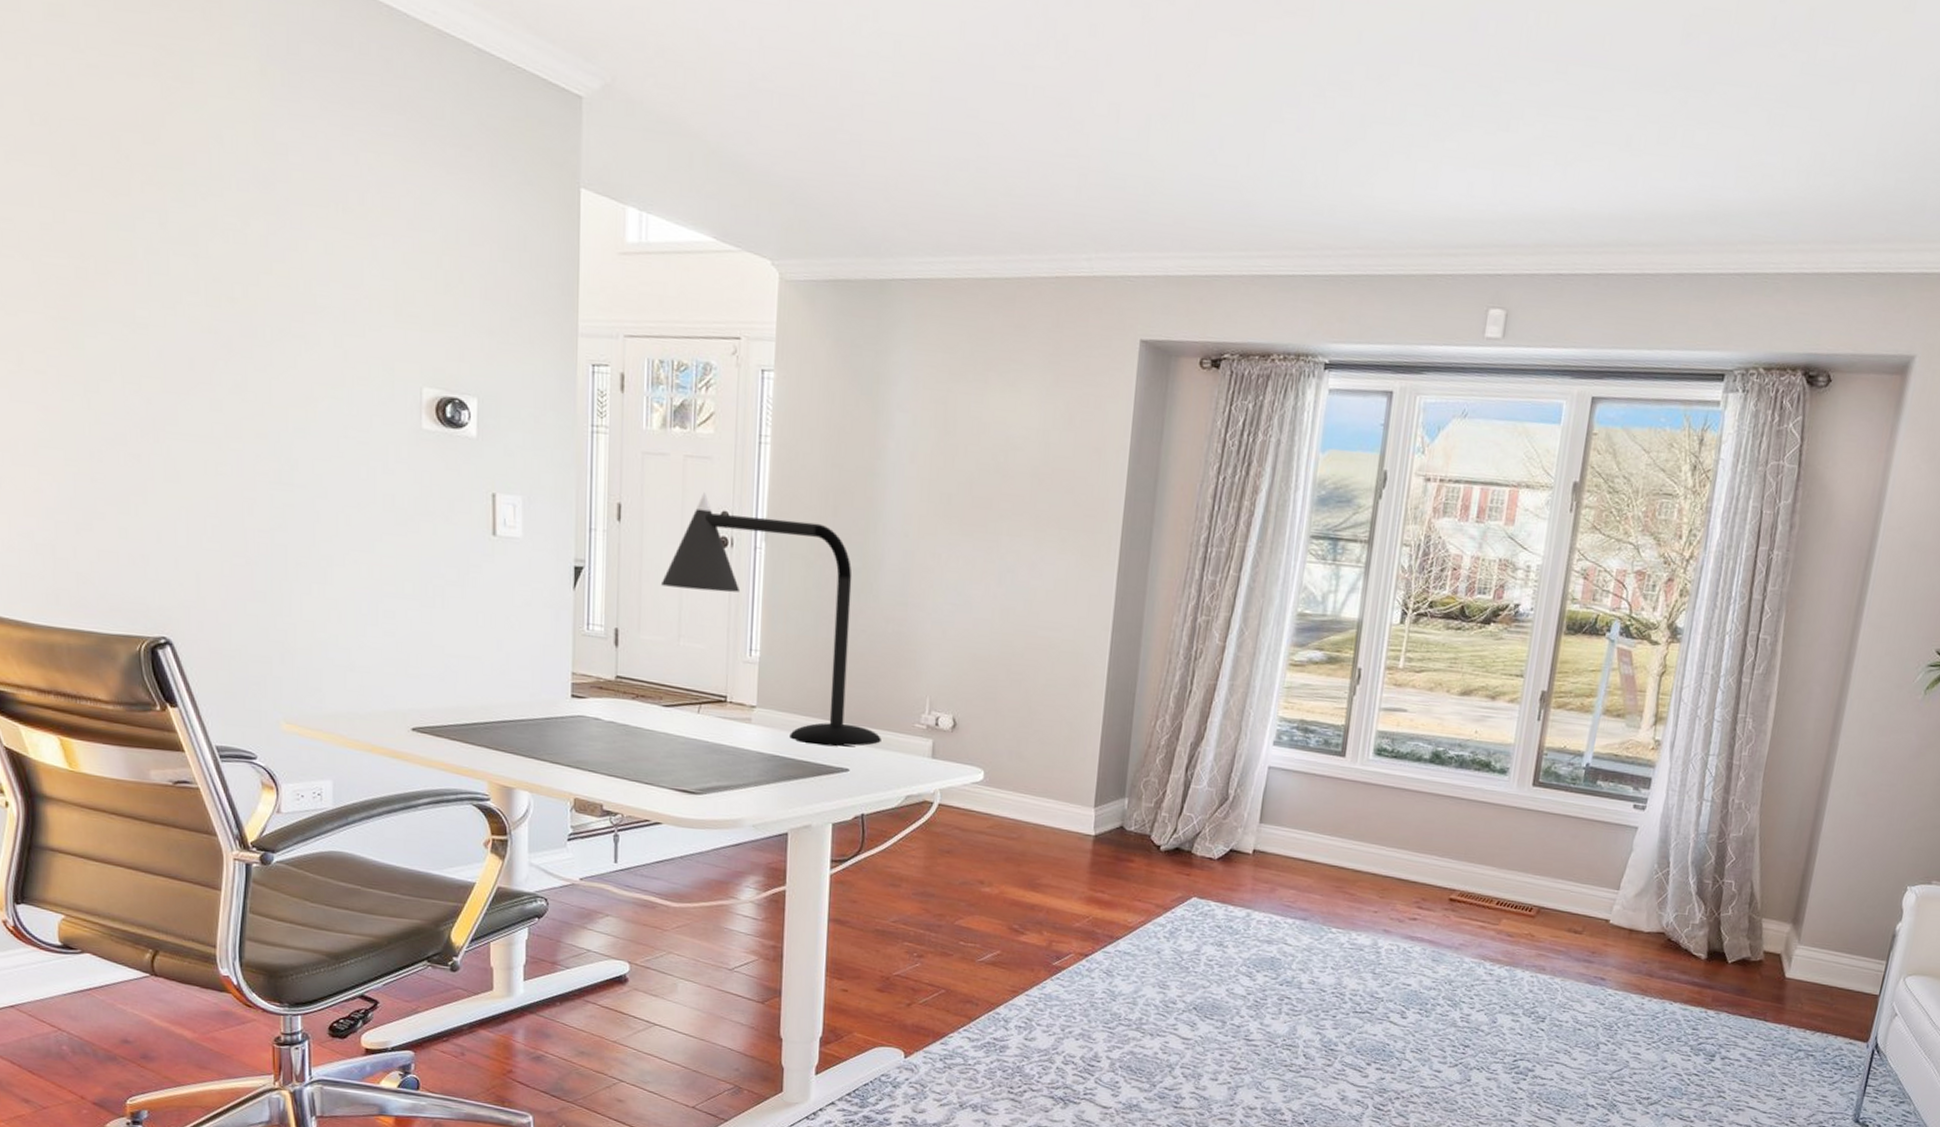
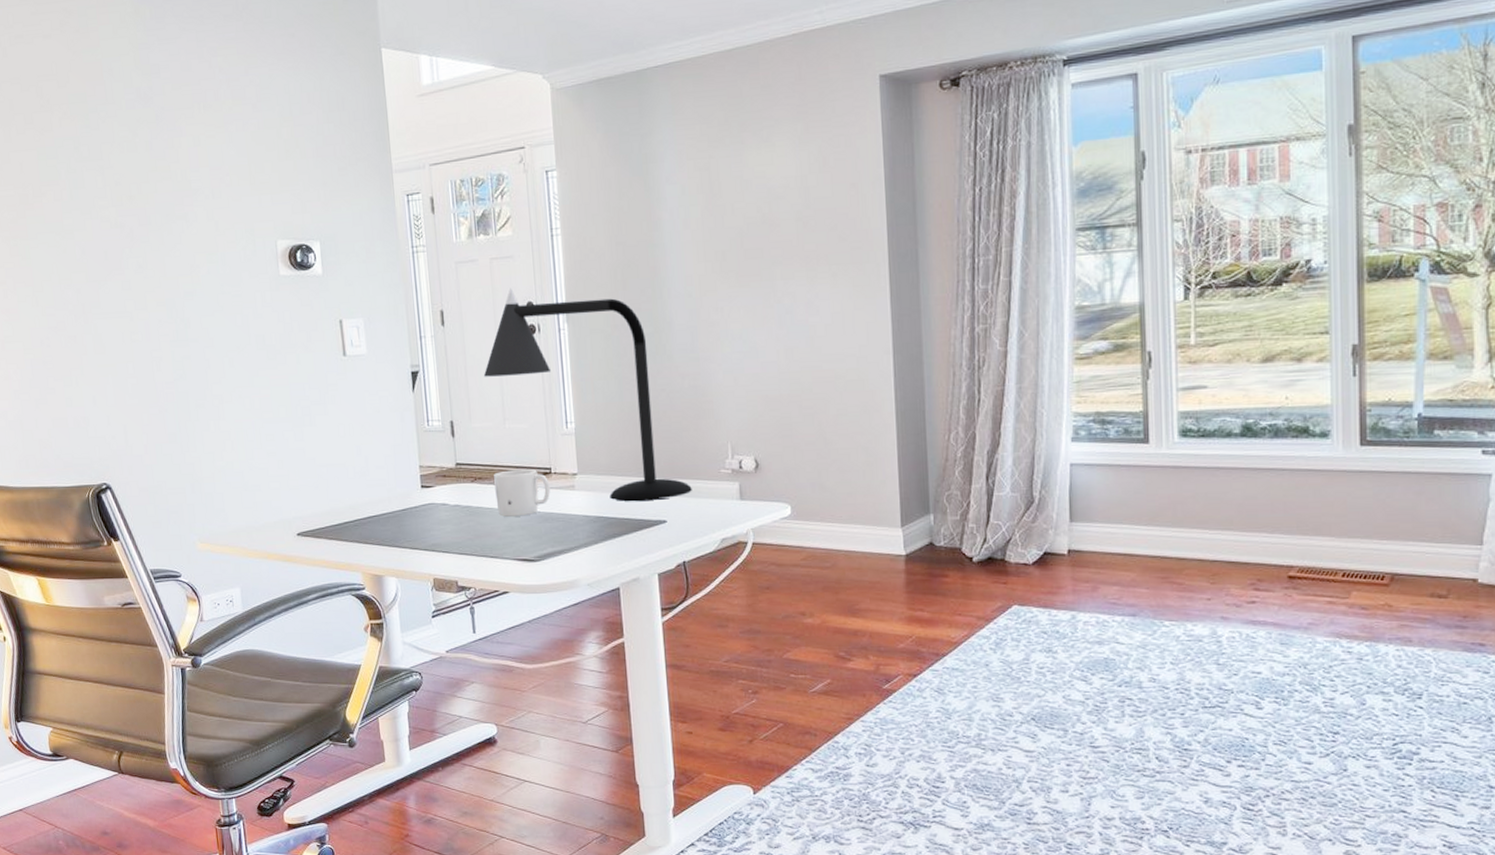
mug: none [658,691,723,744] -> present [494,469,551,517]

